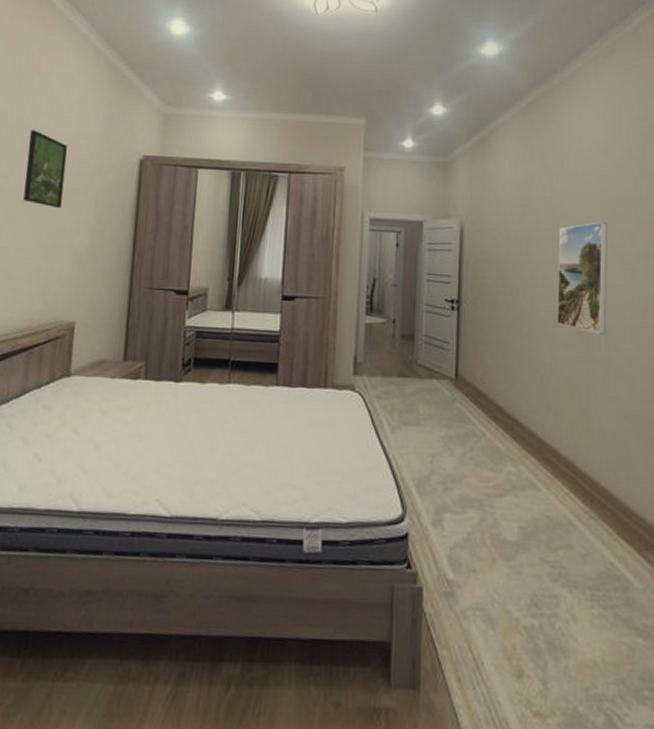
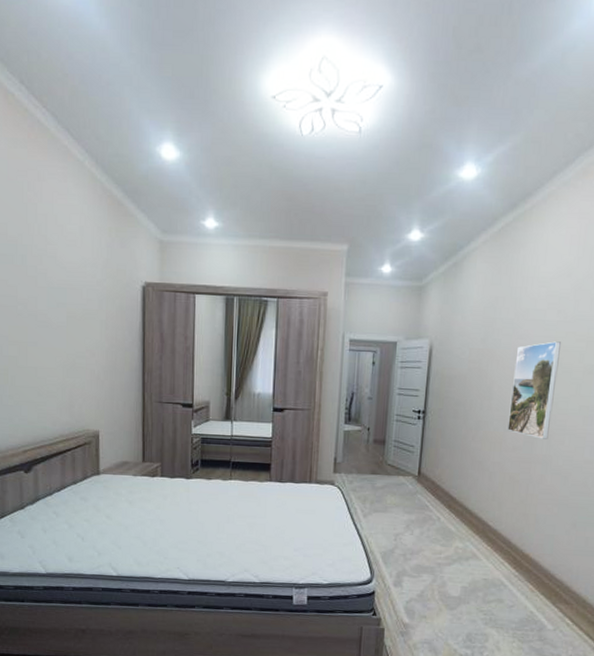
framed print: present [23,130,68,209] -> none [40,258,77,332]

